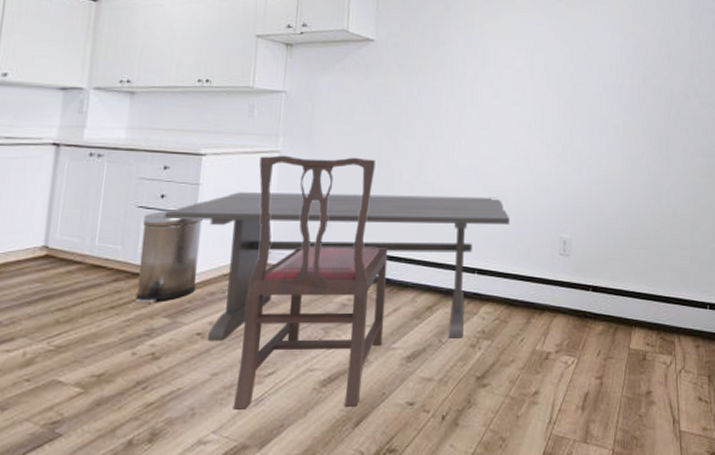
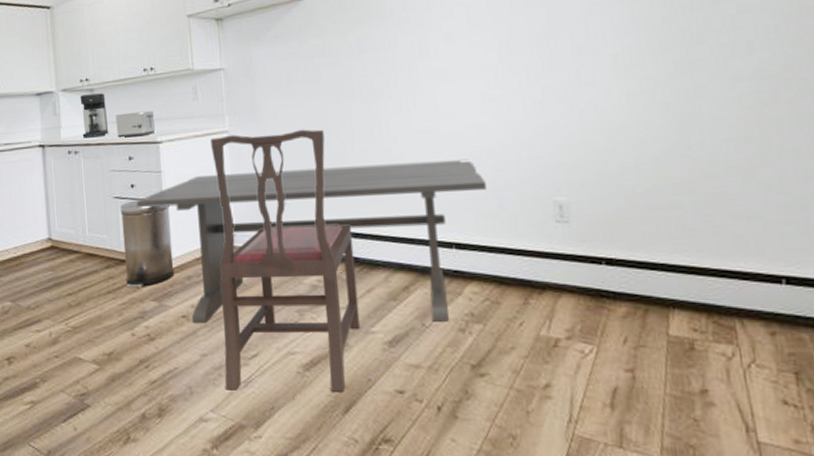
coffee maker: none [111,96,148,142] -> present [80,93,109,138]
toaster: none [154,120,202,147] -> present [115,110,156,138]

